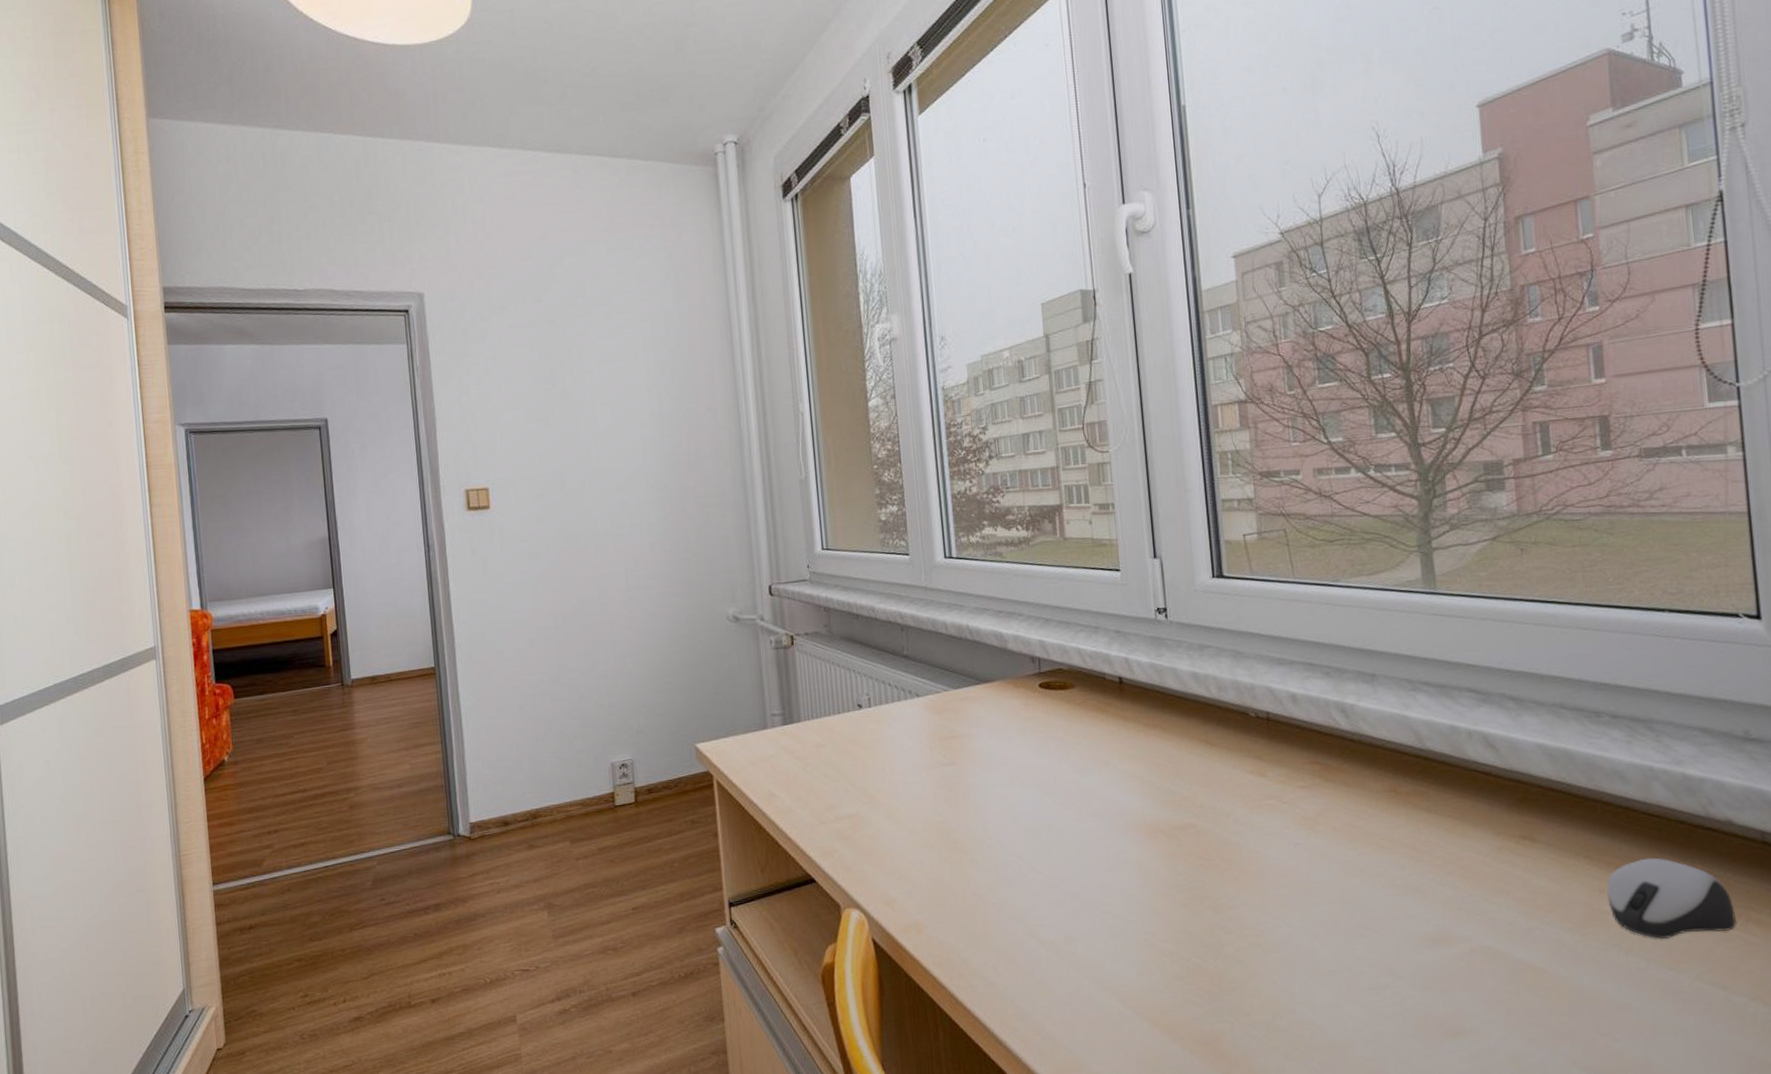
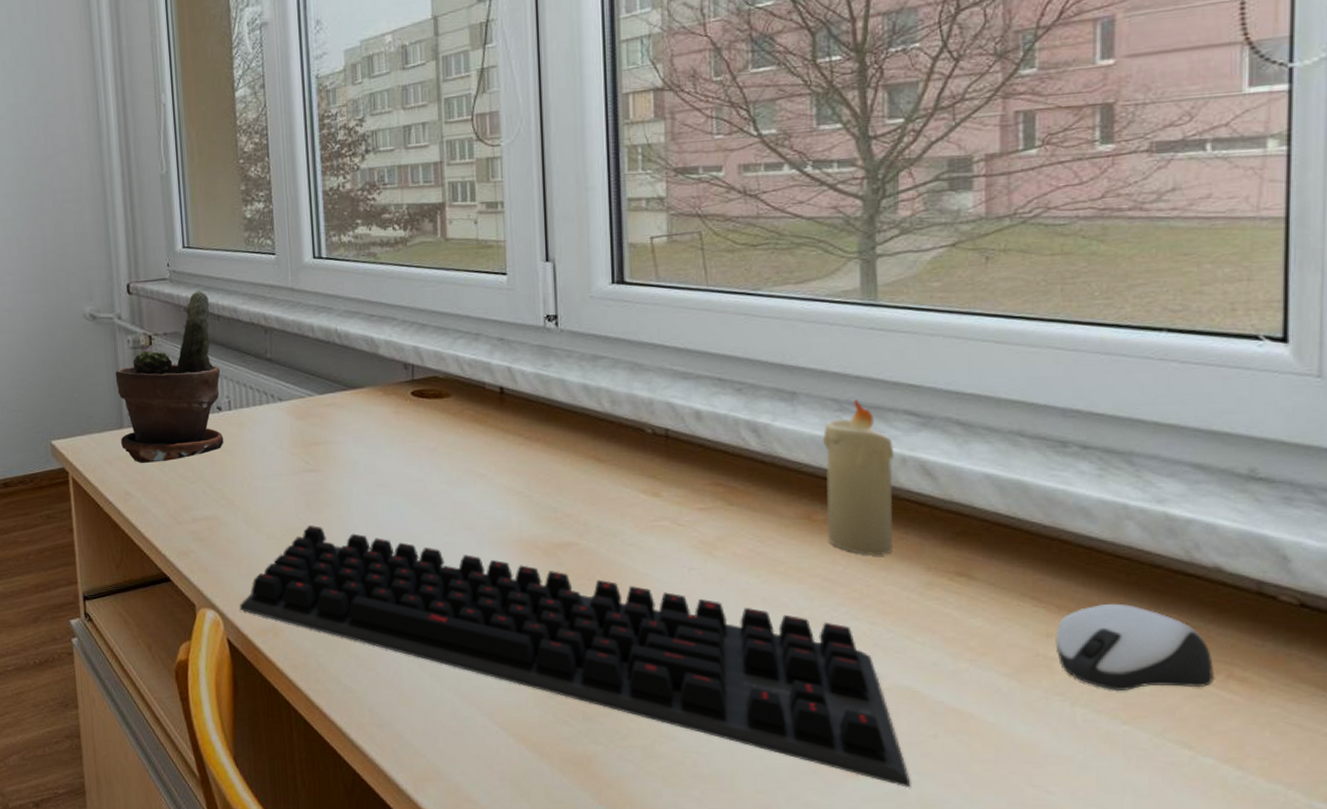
potted plant: none [758,591,865,763] -> present [115,291,224,463]
computer keyboard: none [883,819,1499,1045] -> present [239,526,910,788]
candle: none [1401,679,1467,824] -> present [823,399,895,555]

